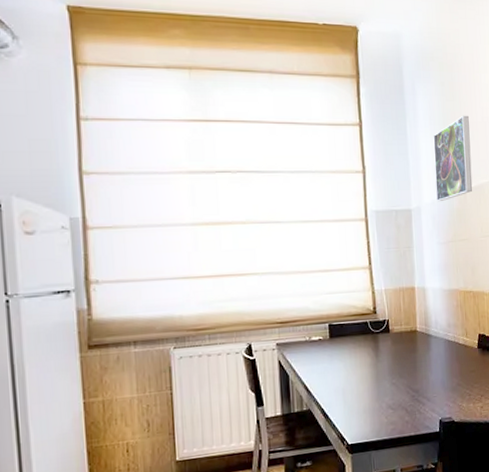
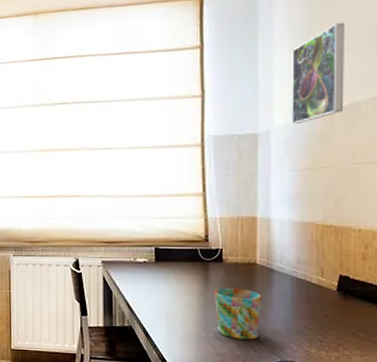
mug: none [384,356,424,405] -> present [214,288,262,340]

